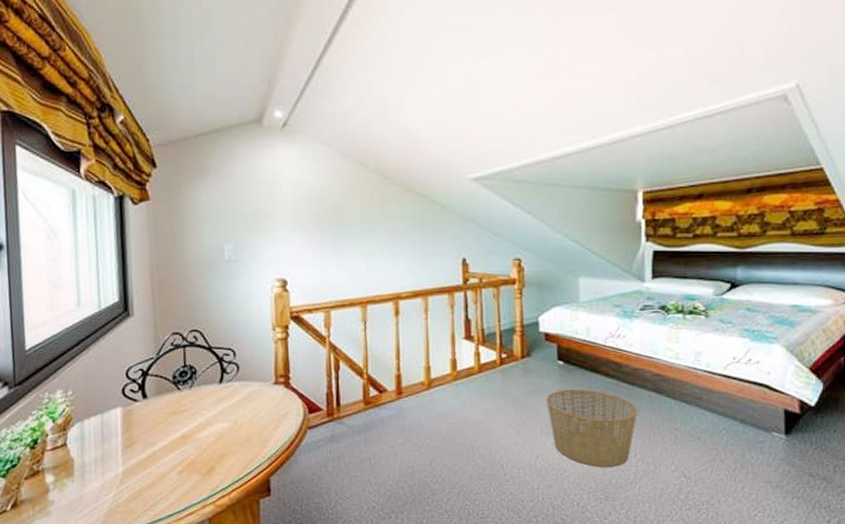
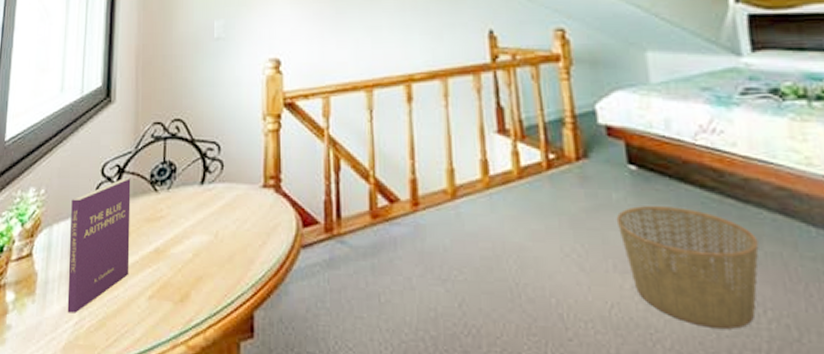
book: none [99,380,160,488] -> present [67,178,131,313]

